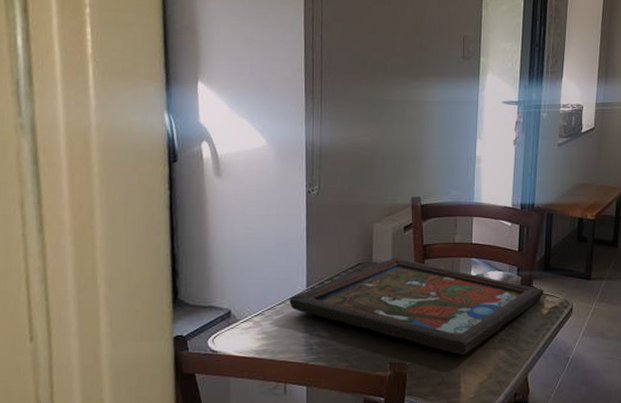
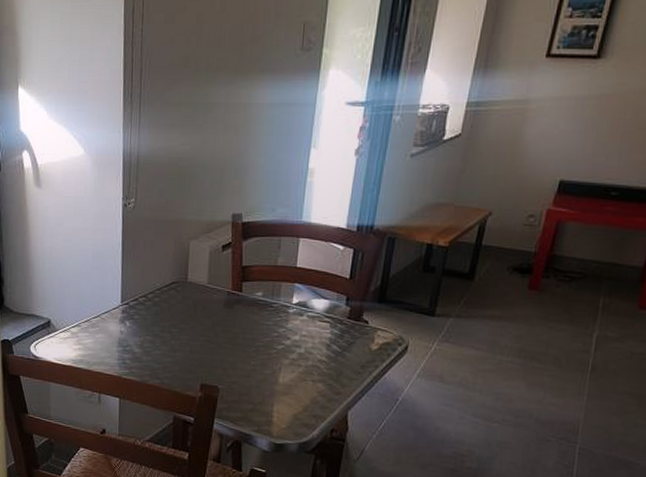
framed painting: present [289,258,544,354] -> none [104,278,376,384]

